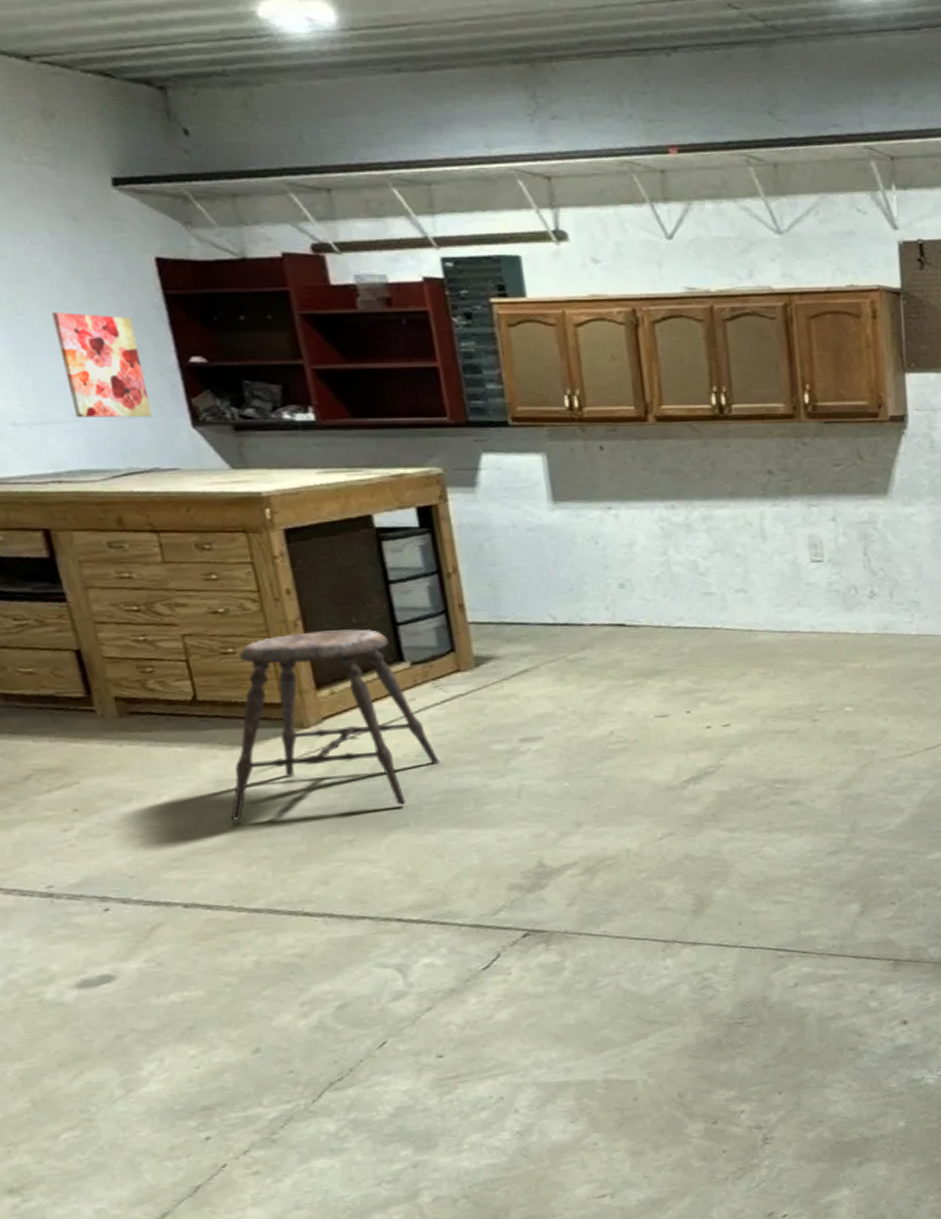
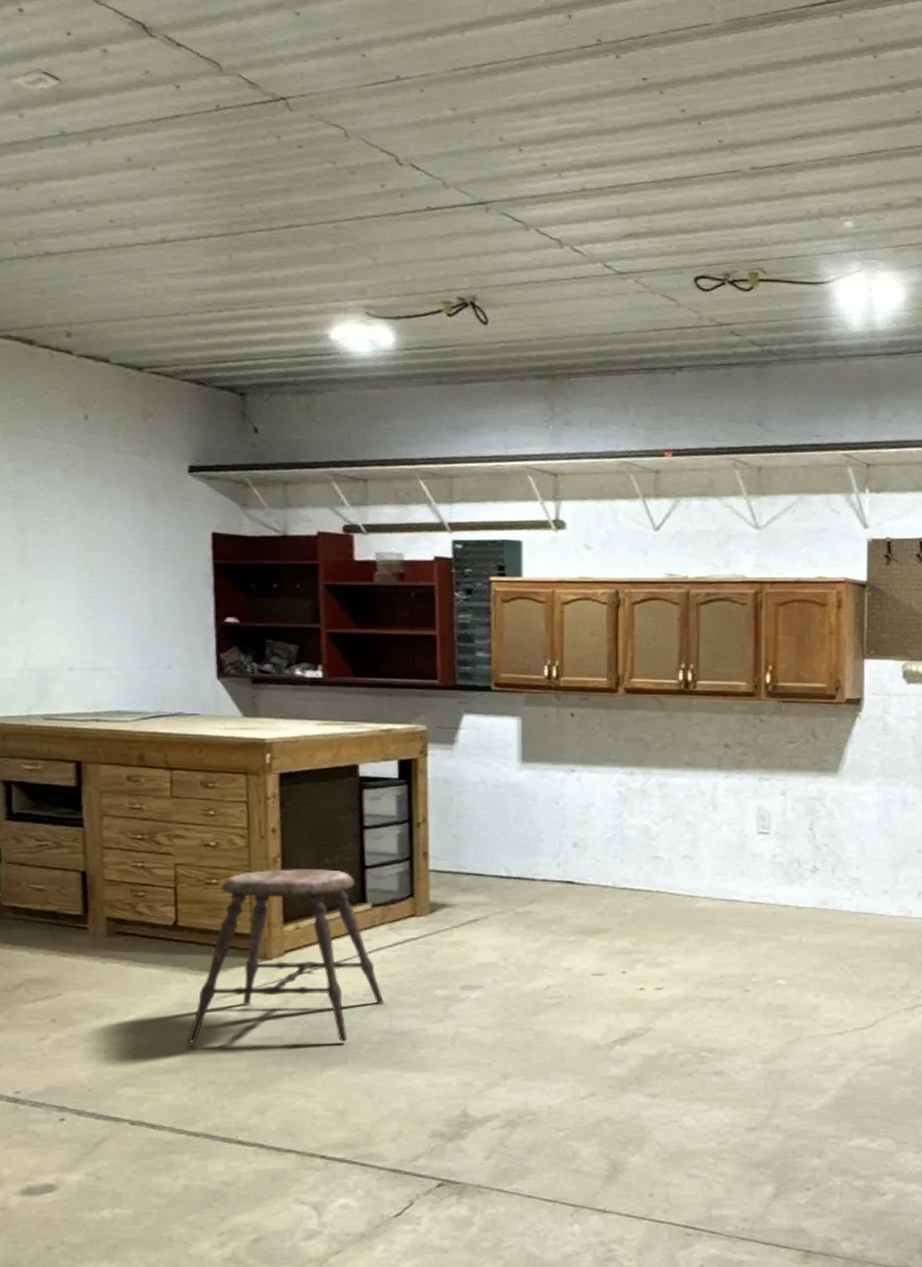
wall art: present [52,312,153,418] -> none [119,575,186,668]

